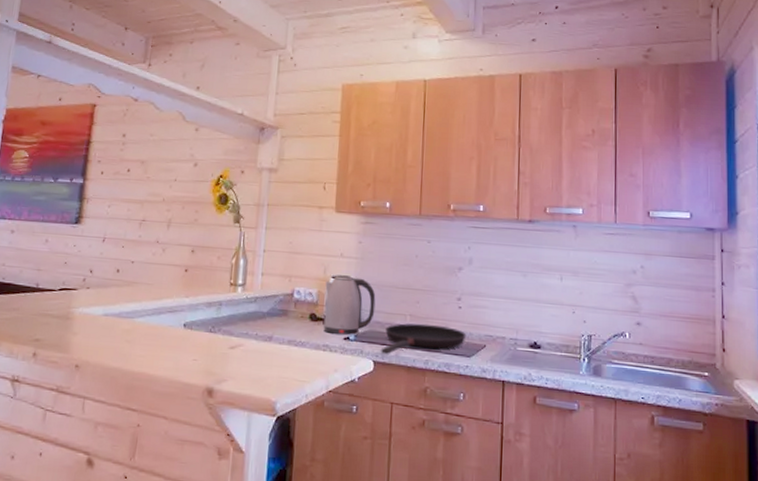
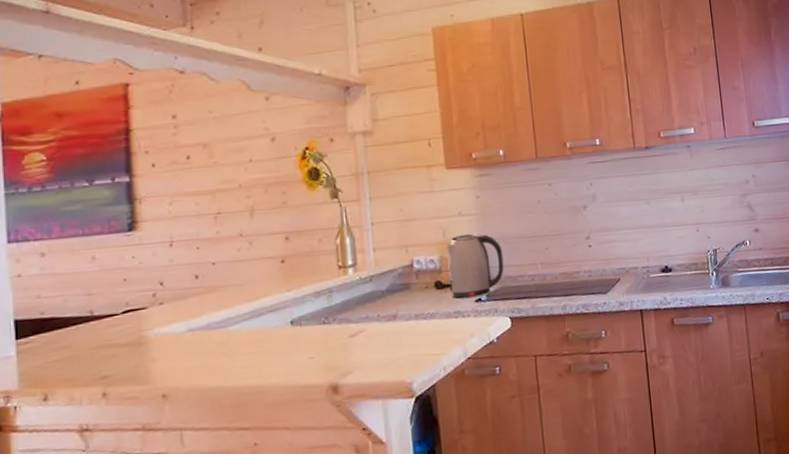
frying pan: present [380,323,467,355] -> none [515,267,600,309]

